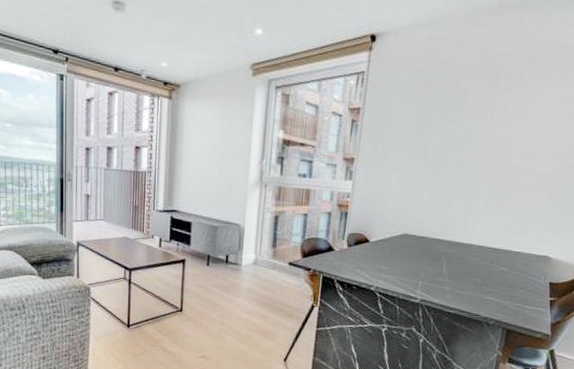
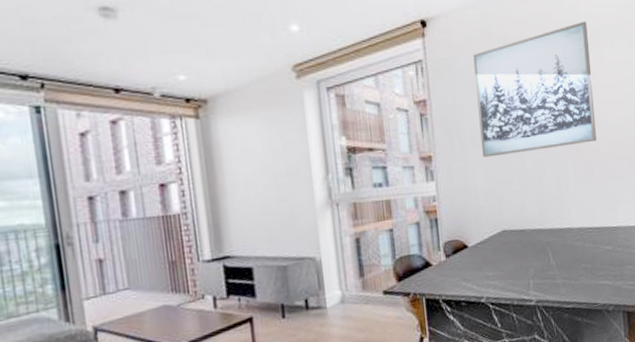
wall art: none [401,50,540,170] -> present [473,21,596,158]

